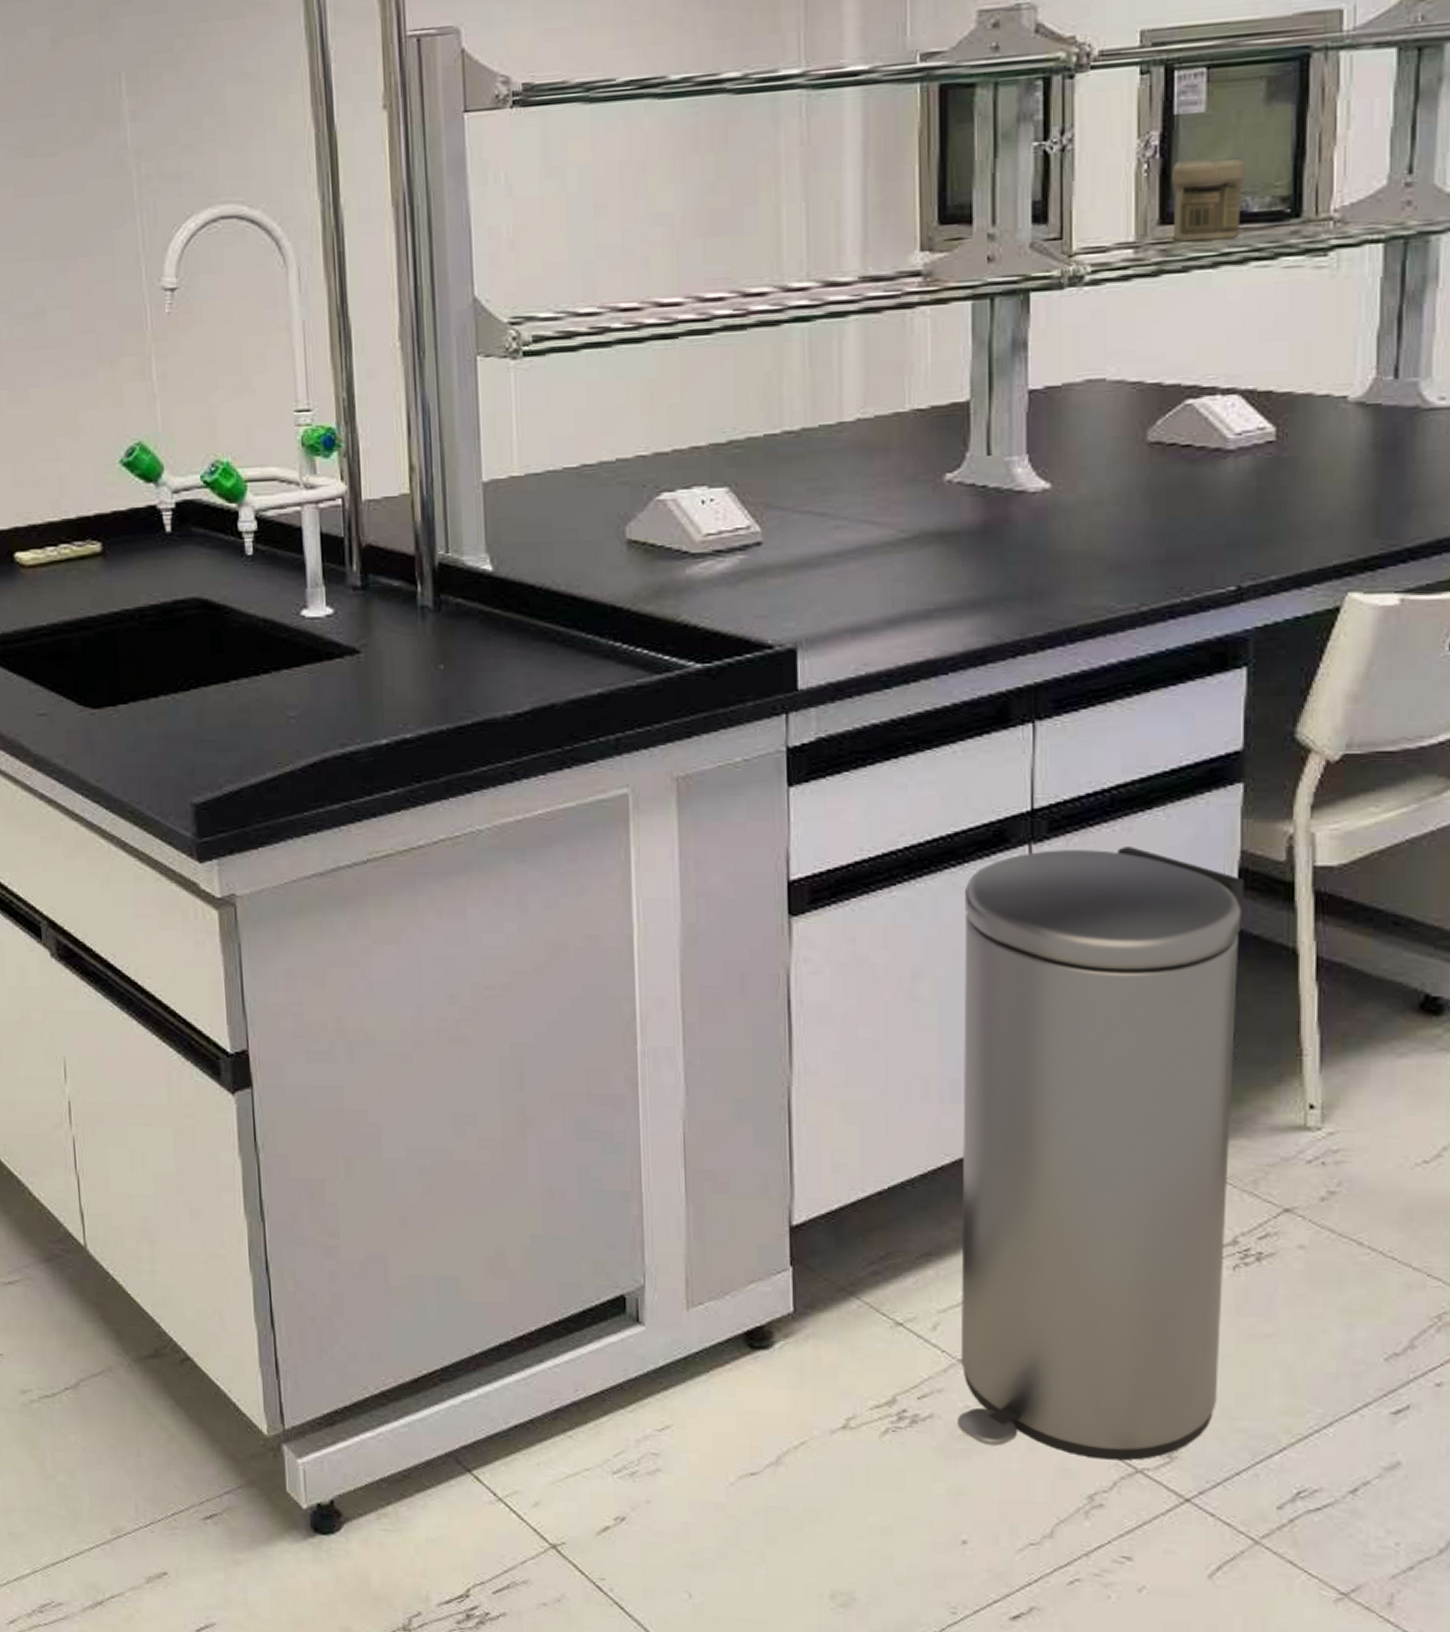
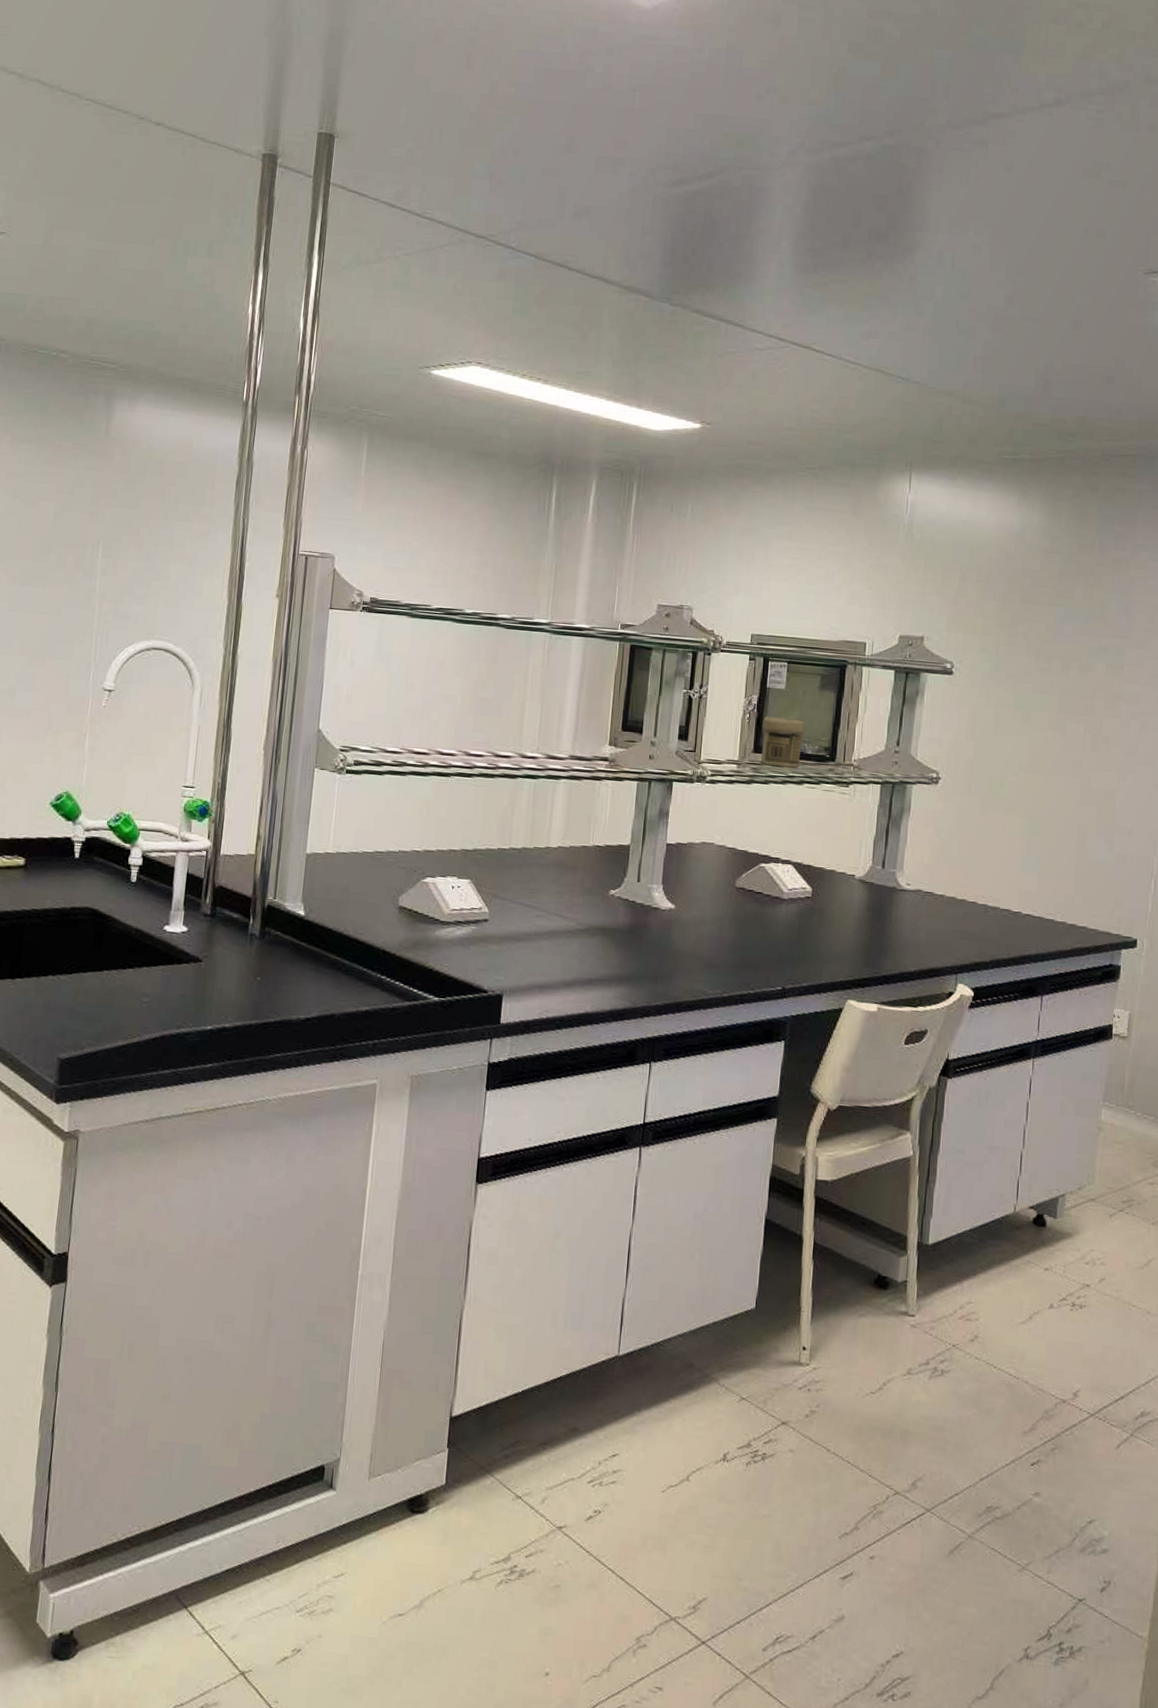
pedal bin: present [956,847,1244,1461] -> none [551,1152,773,1610]

